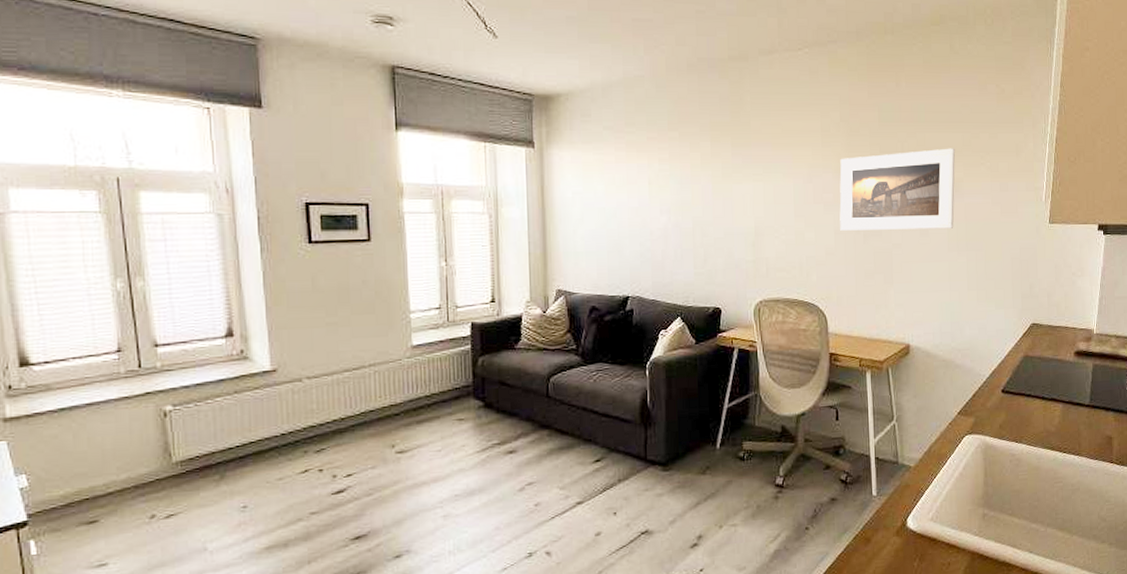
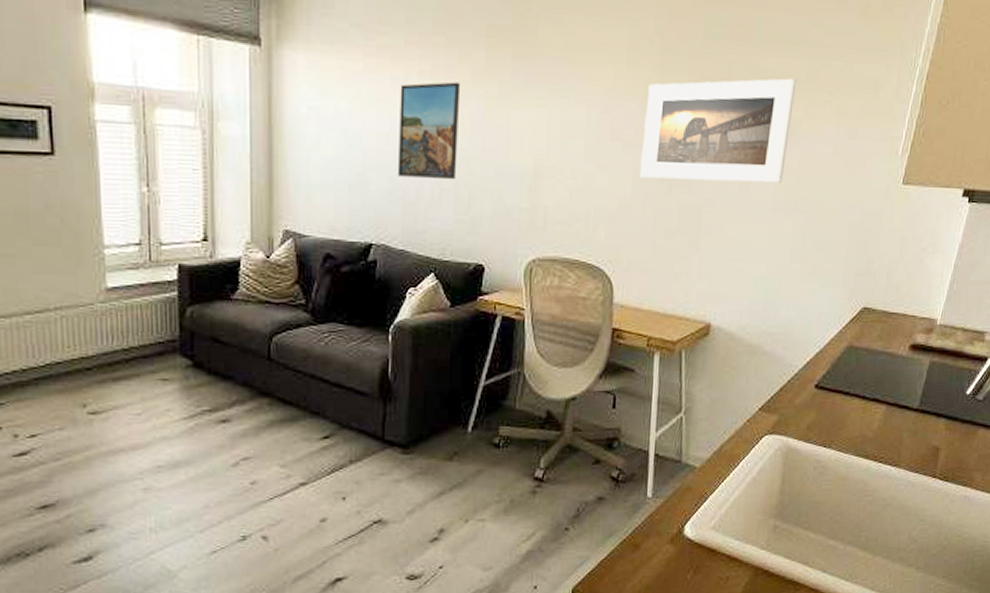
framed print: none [645,166,694,242] -> present [397,81,461,180]

